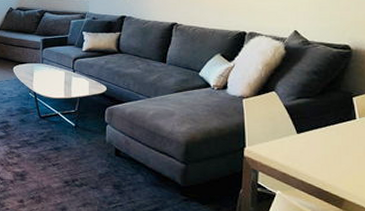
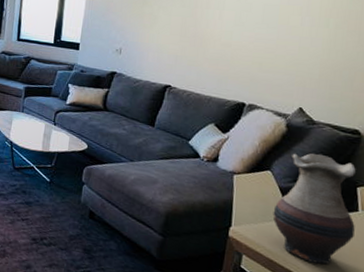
vase: none [281,70,355,171] -> present [273,153,356,264]

